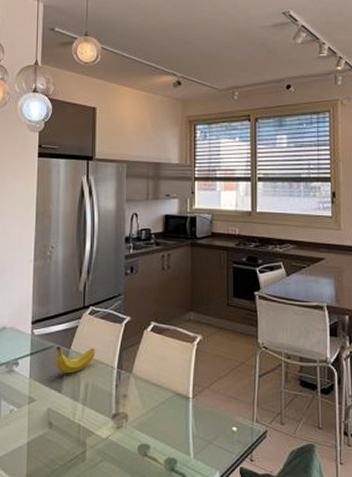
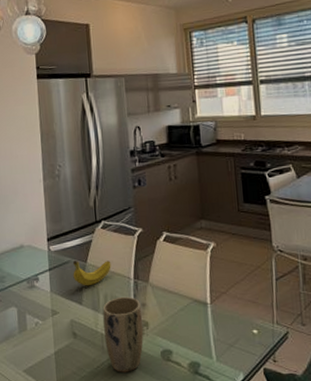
plant pot: none [82,386,123,467] -> present [103,296,144,372]

